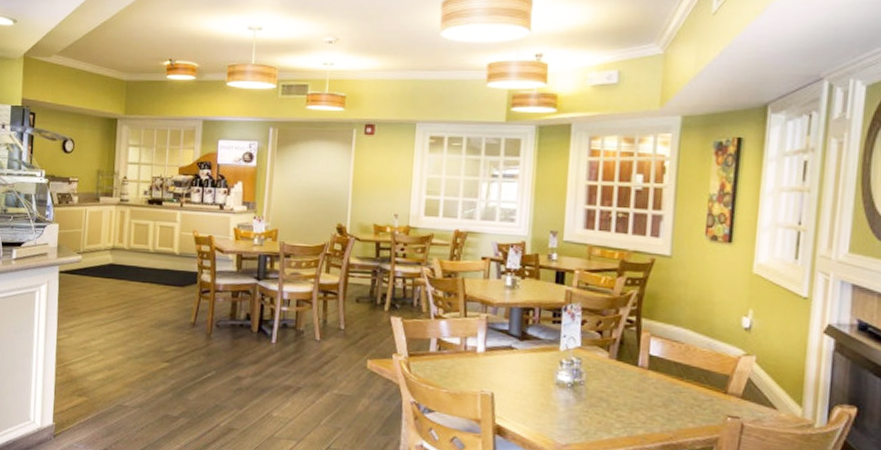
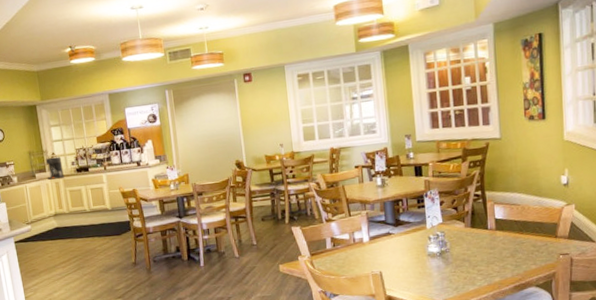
coffee maker: none [112,181,134,209] -> present [45,157,64,180]

